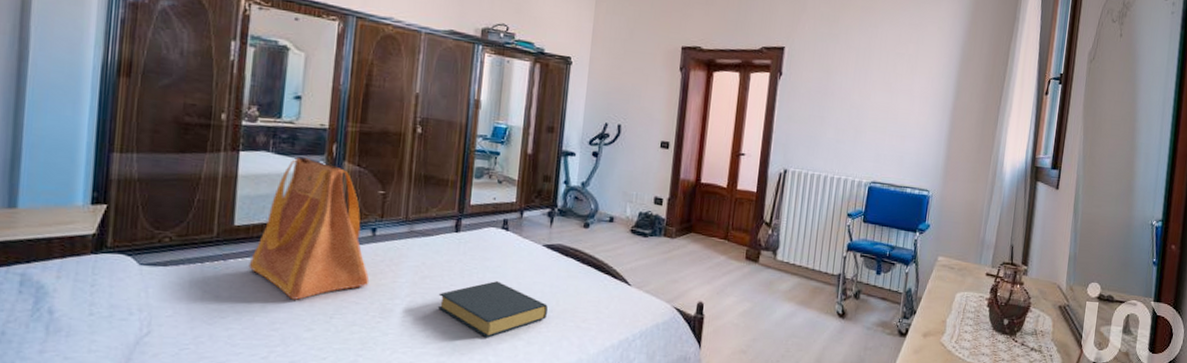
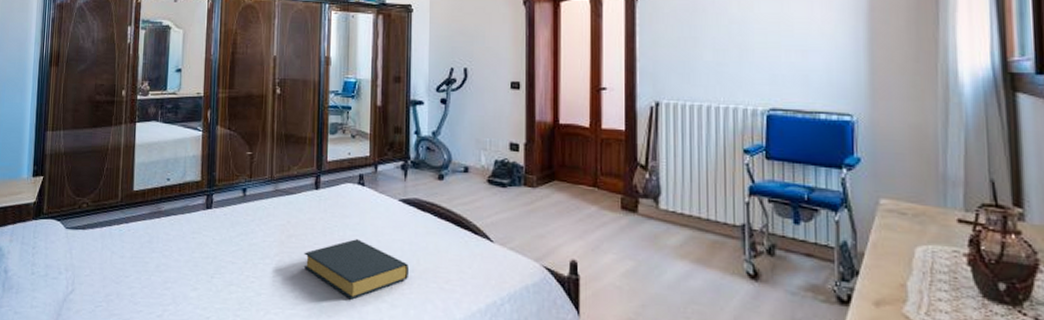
tote bag: present [248,157,370,300] -> none [145,124,243,260]

